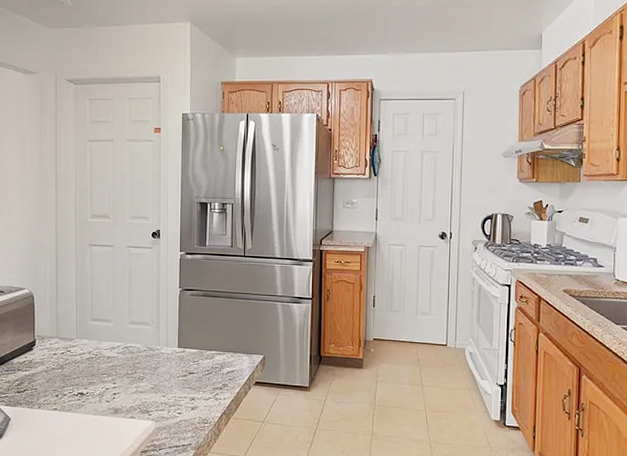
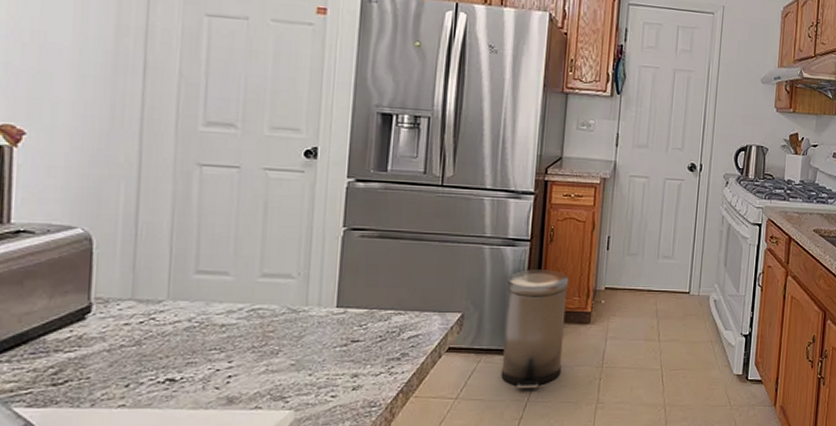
pedal bin: none [295,322,344,419] -> present [501,269,569,389]

